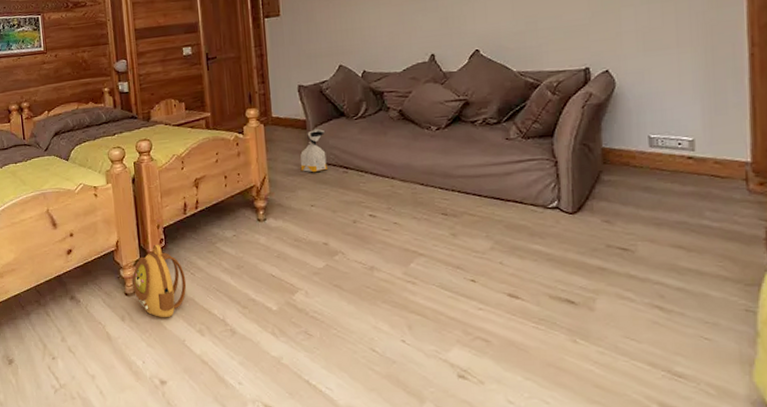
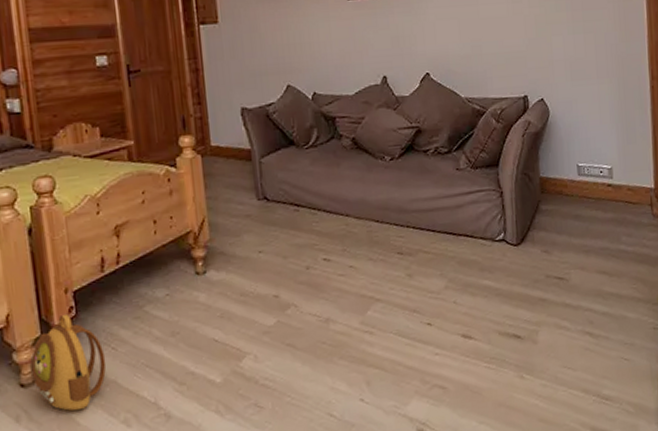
bag: present [300,128,329,173] -> none [245,159,278,213]

